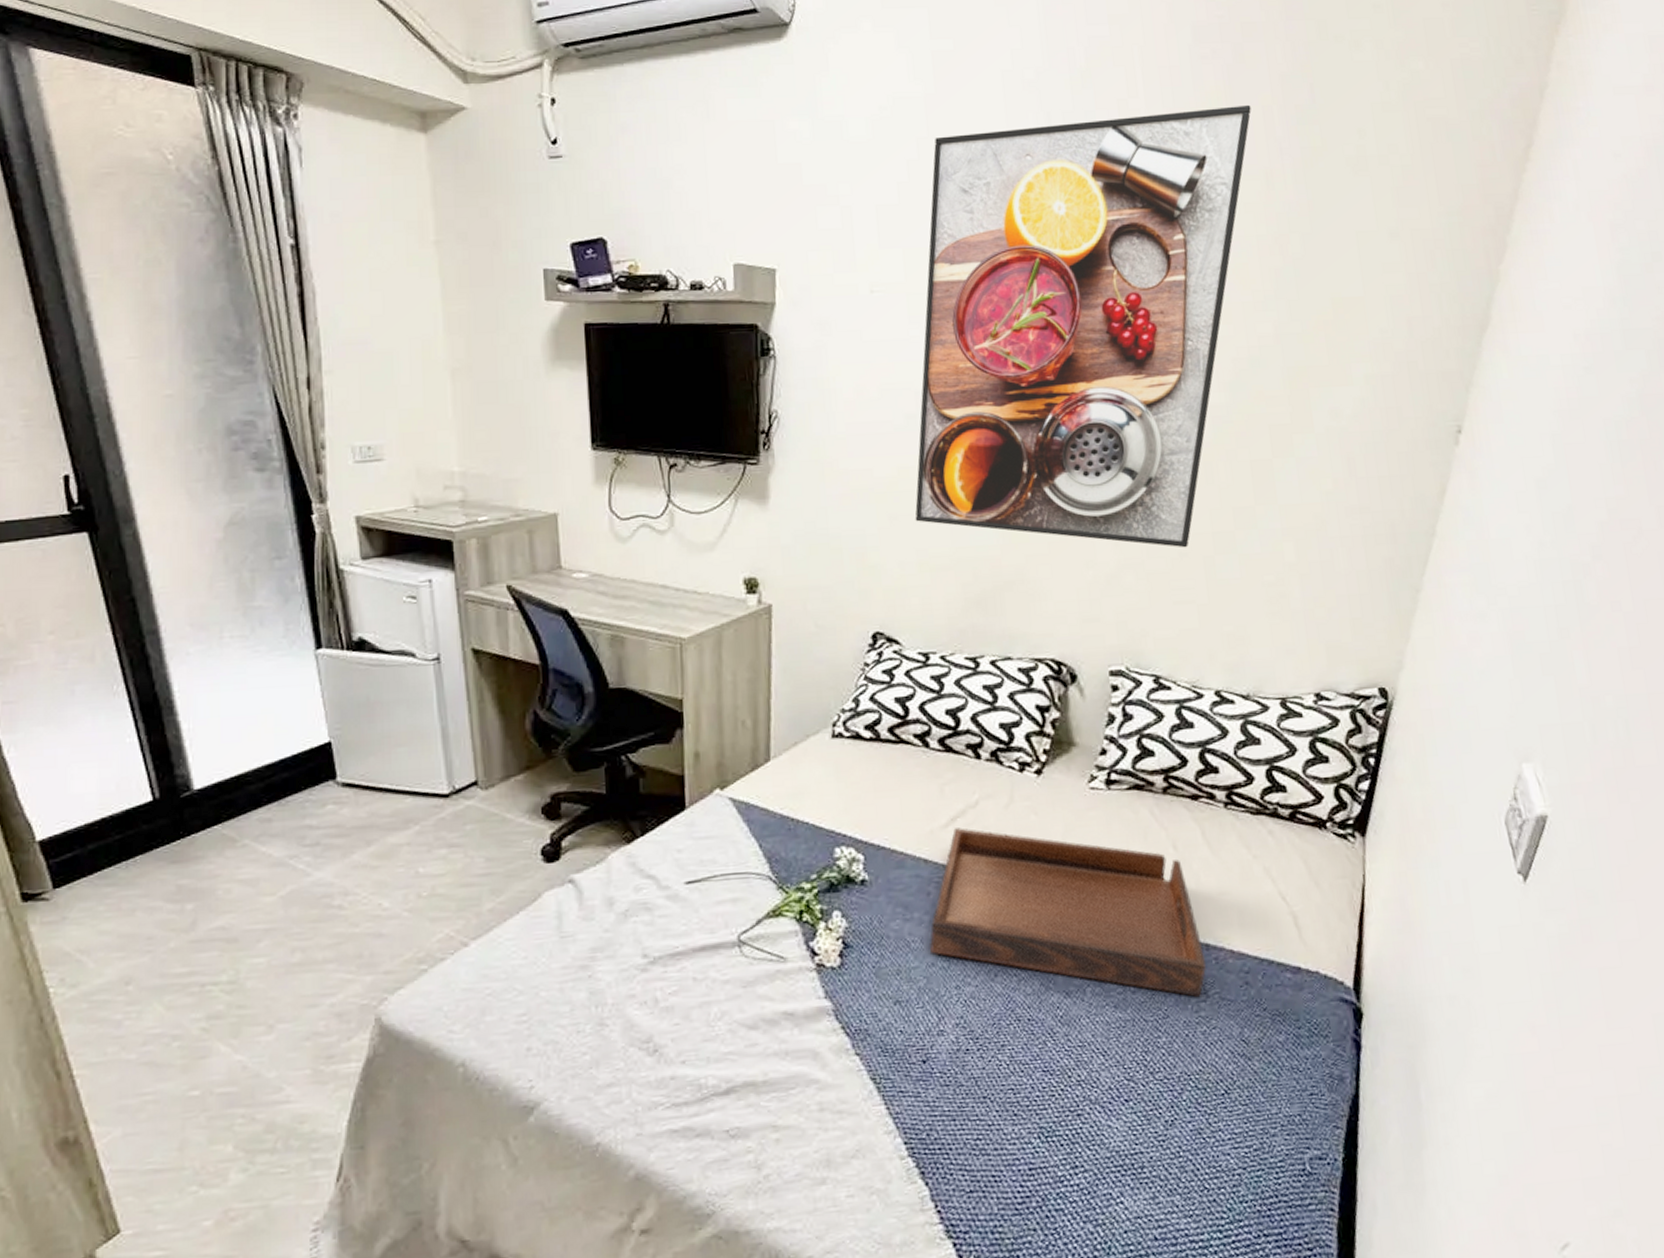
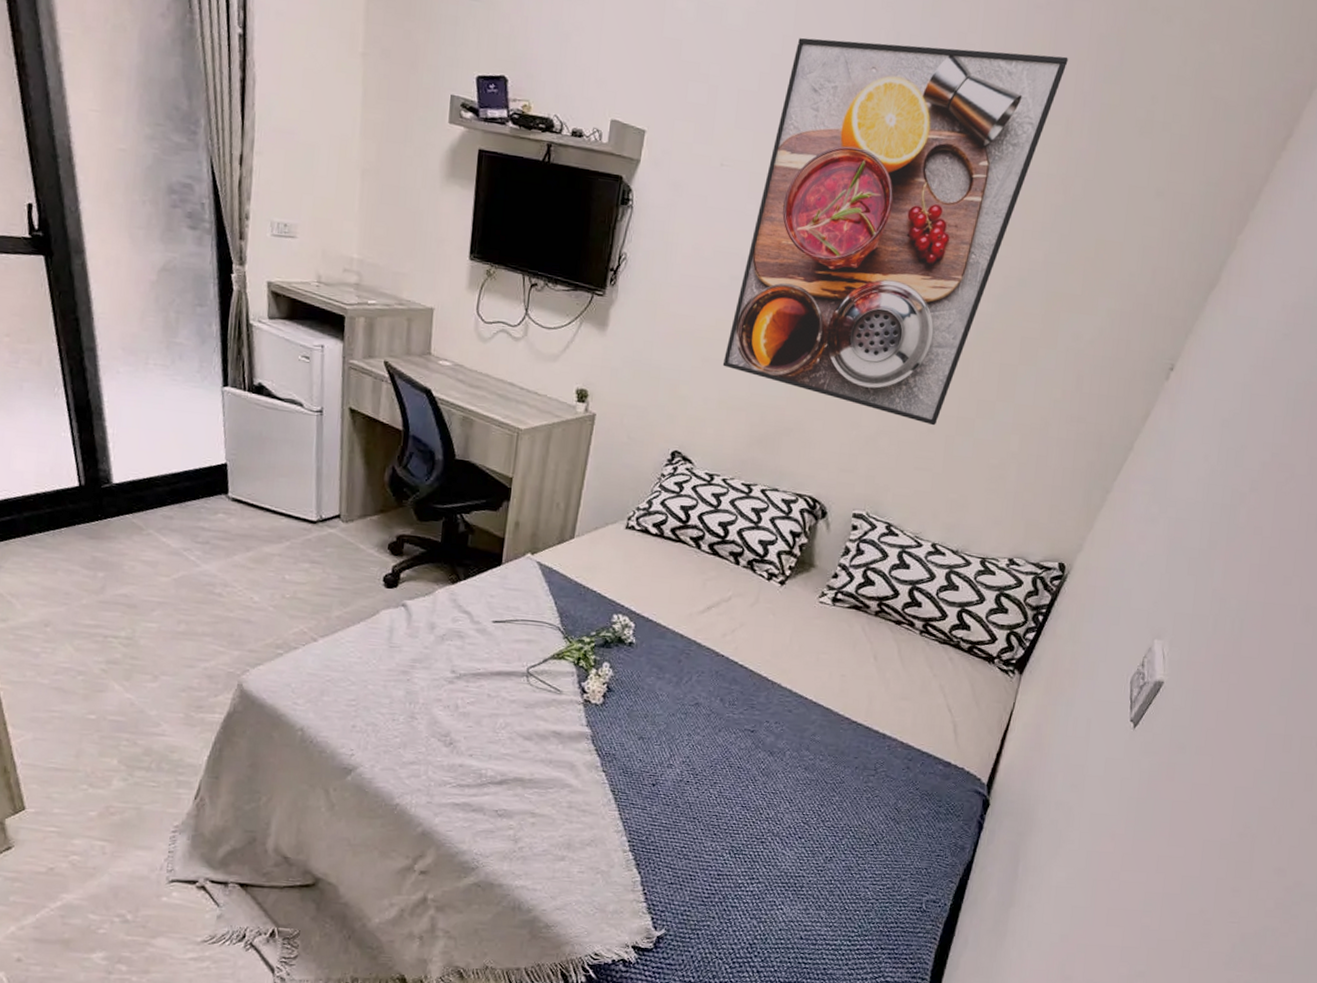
serving tray: present [930,828,1206,997] -> none [673,615,881,772]

